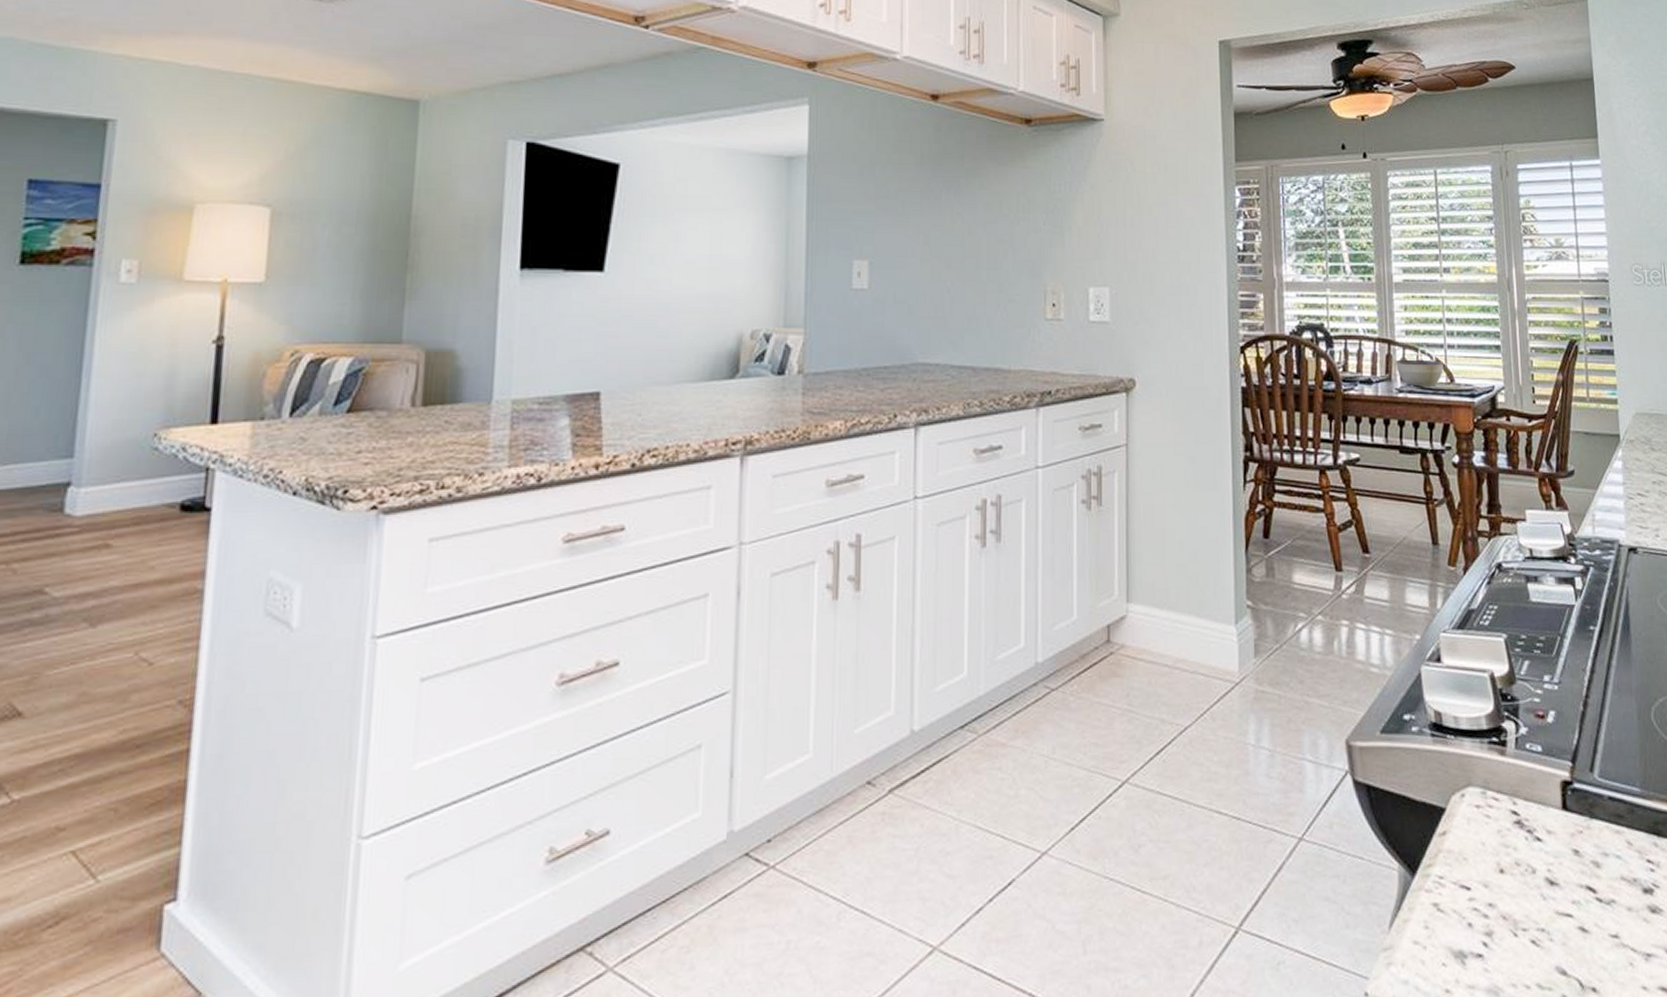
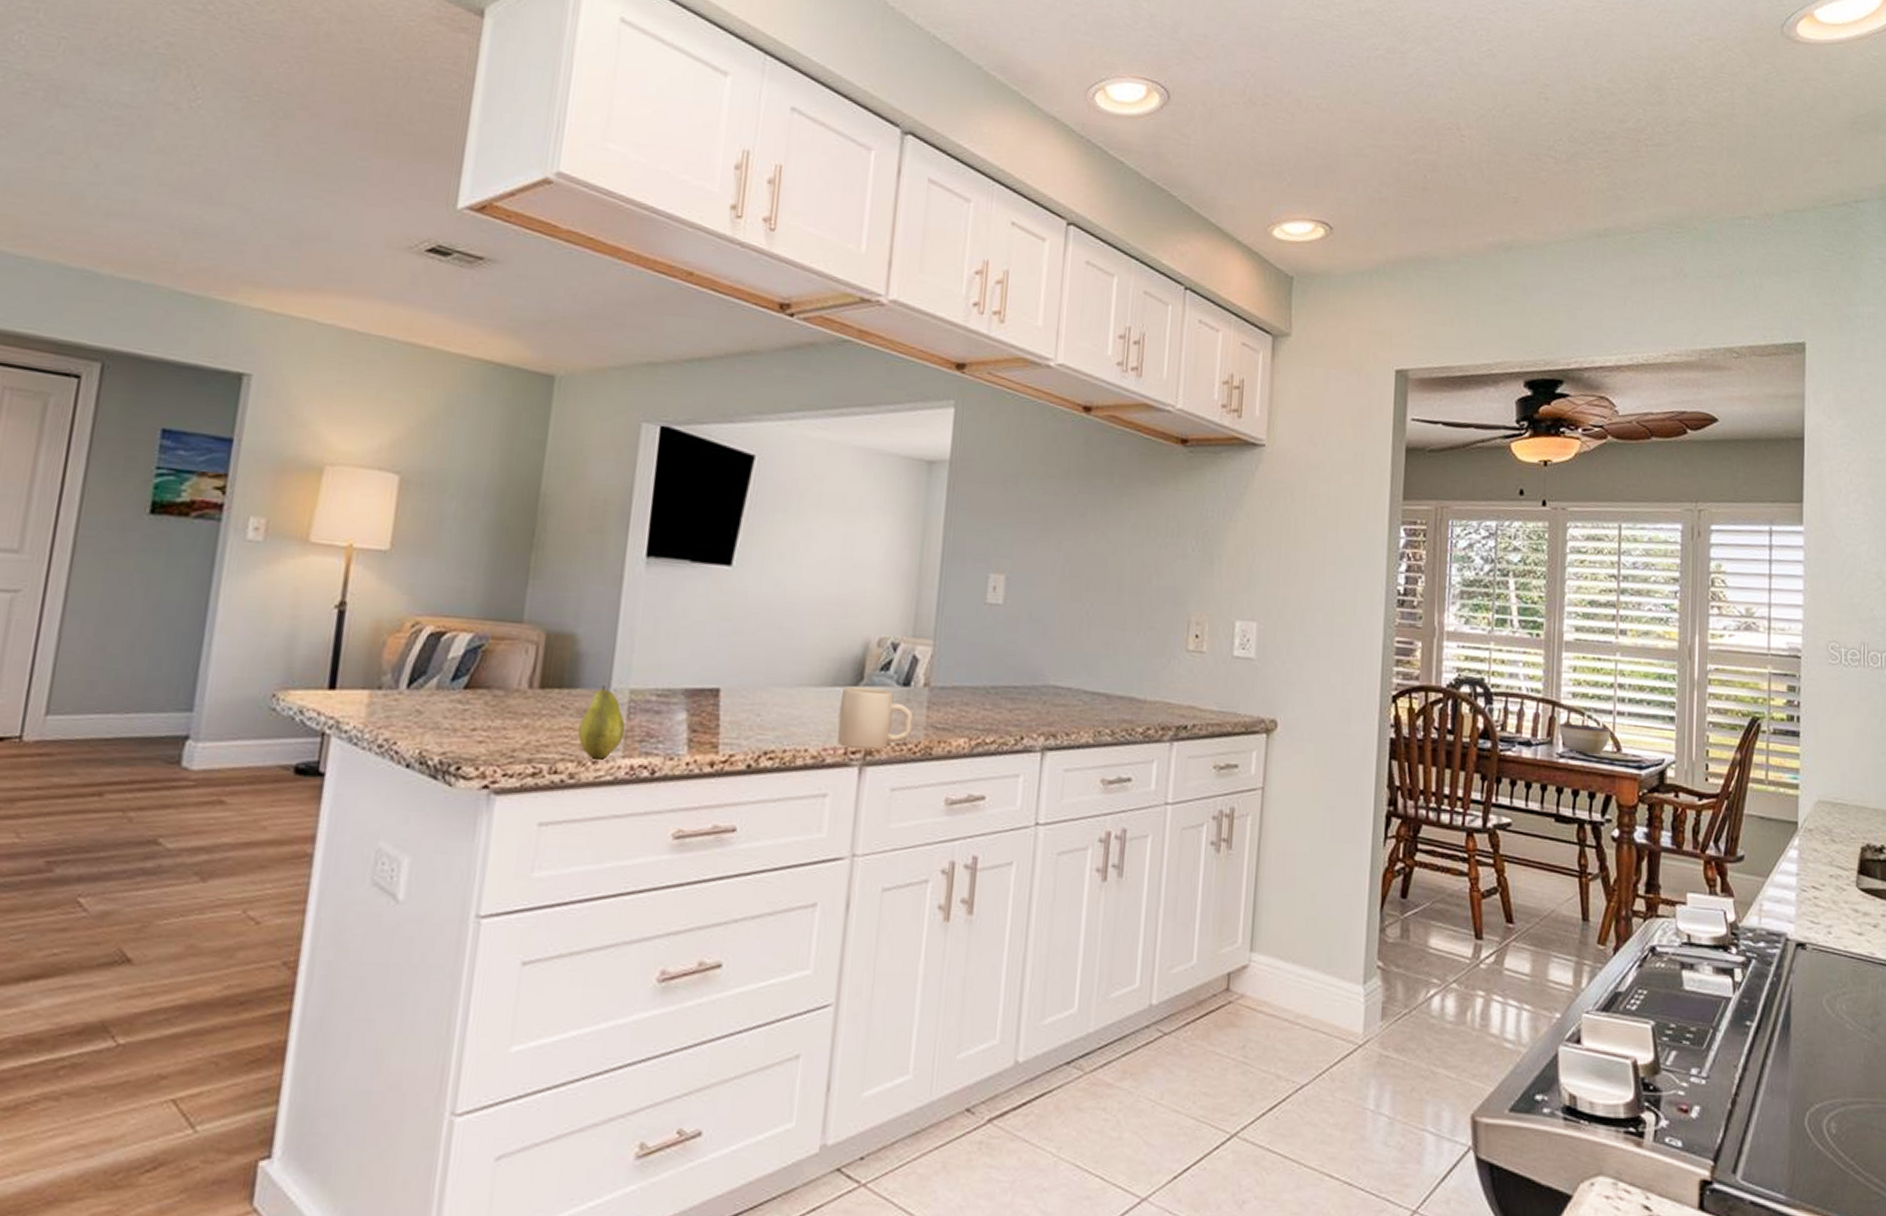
fruit: none [462,398,509,473] -> present [577,685,625,761]
mug: none [717,379,789,440] -> present [837,686,913,751]

